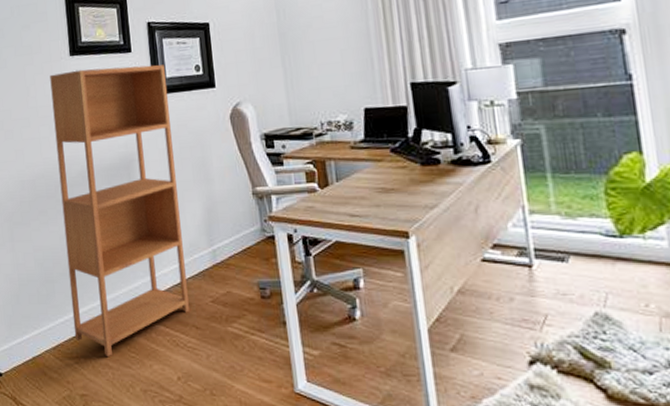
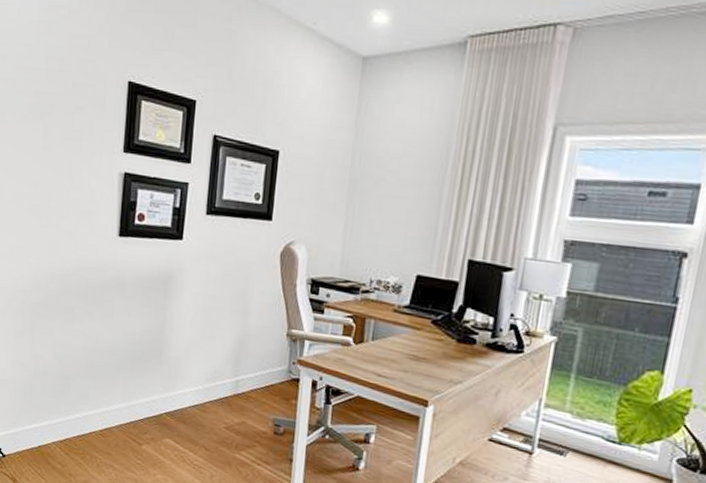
bookcase: present [50,65,189,358] -> none [83,168,223,460]

